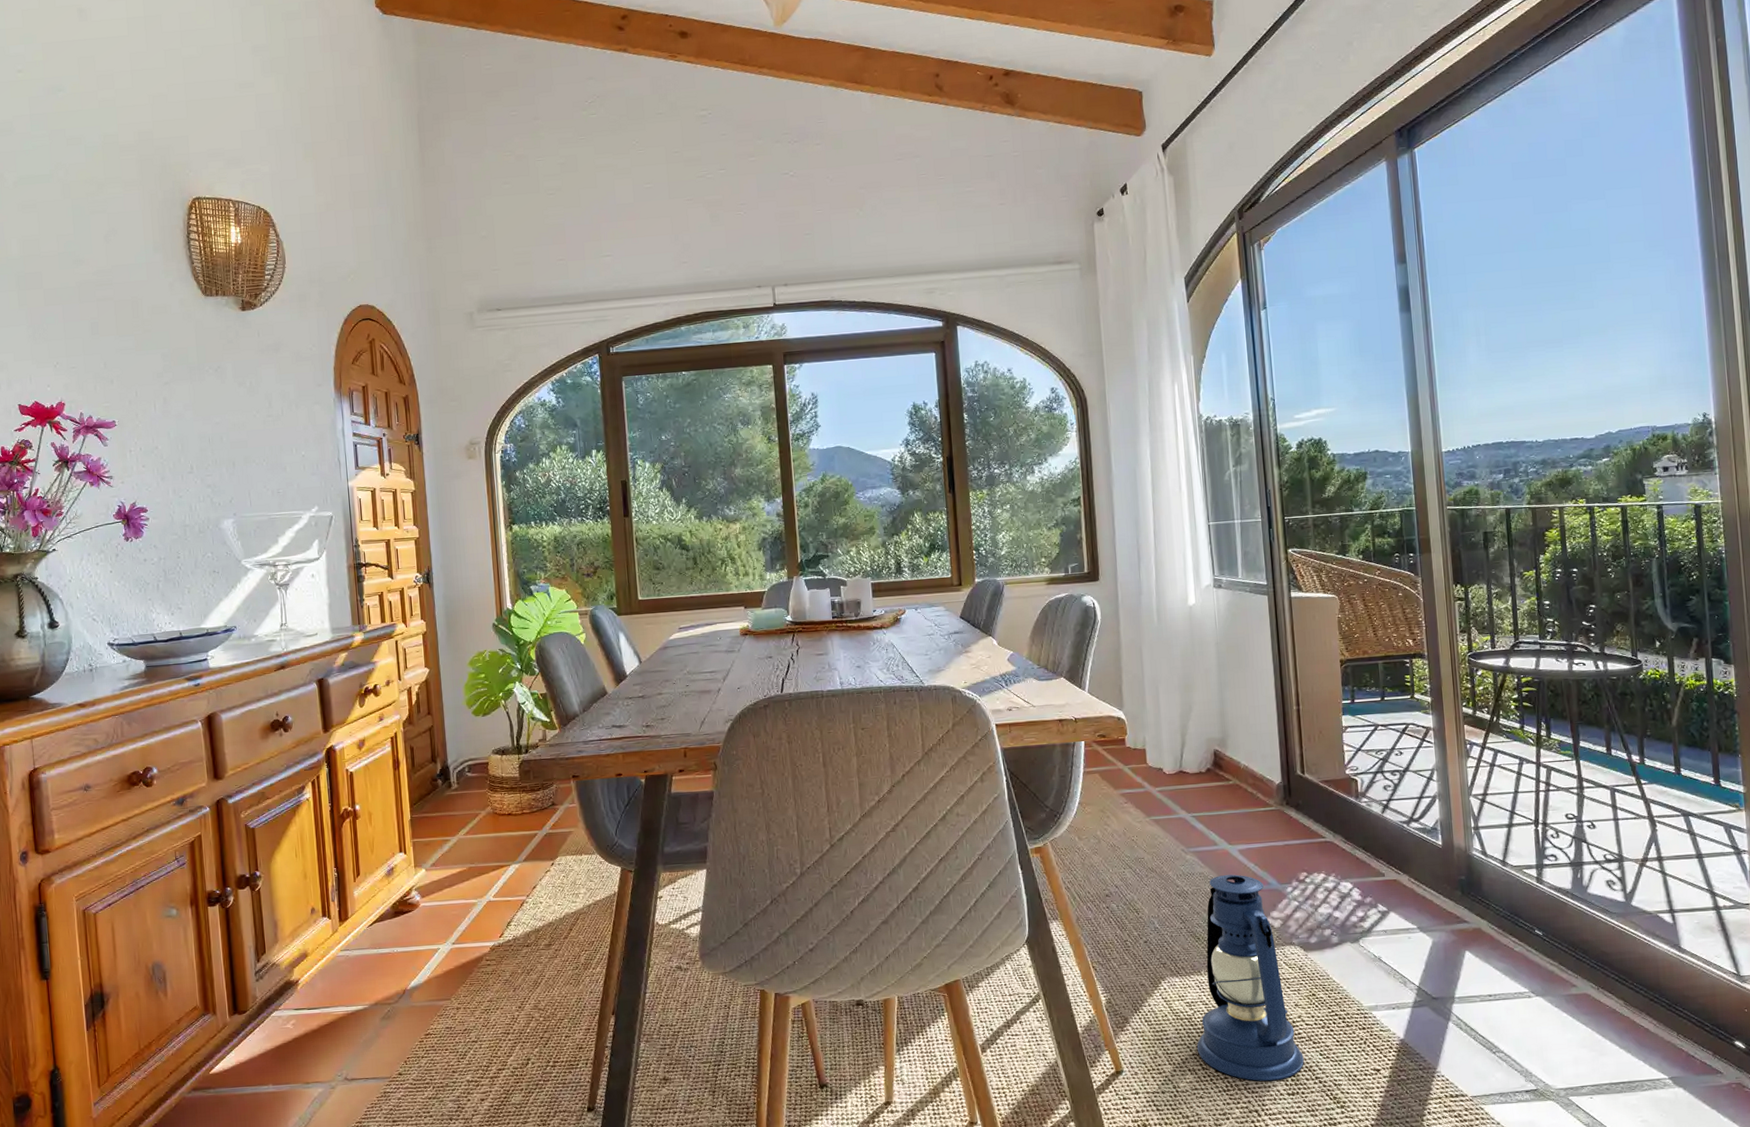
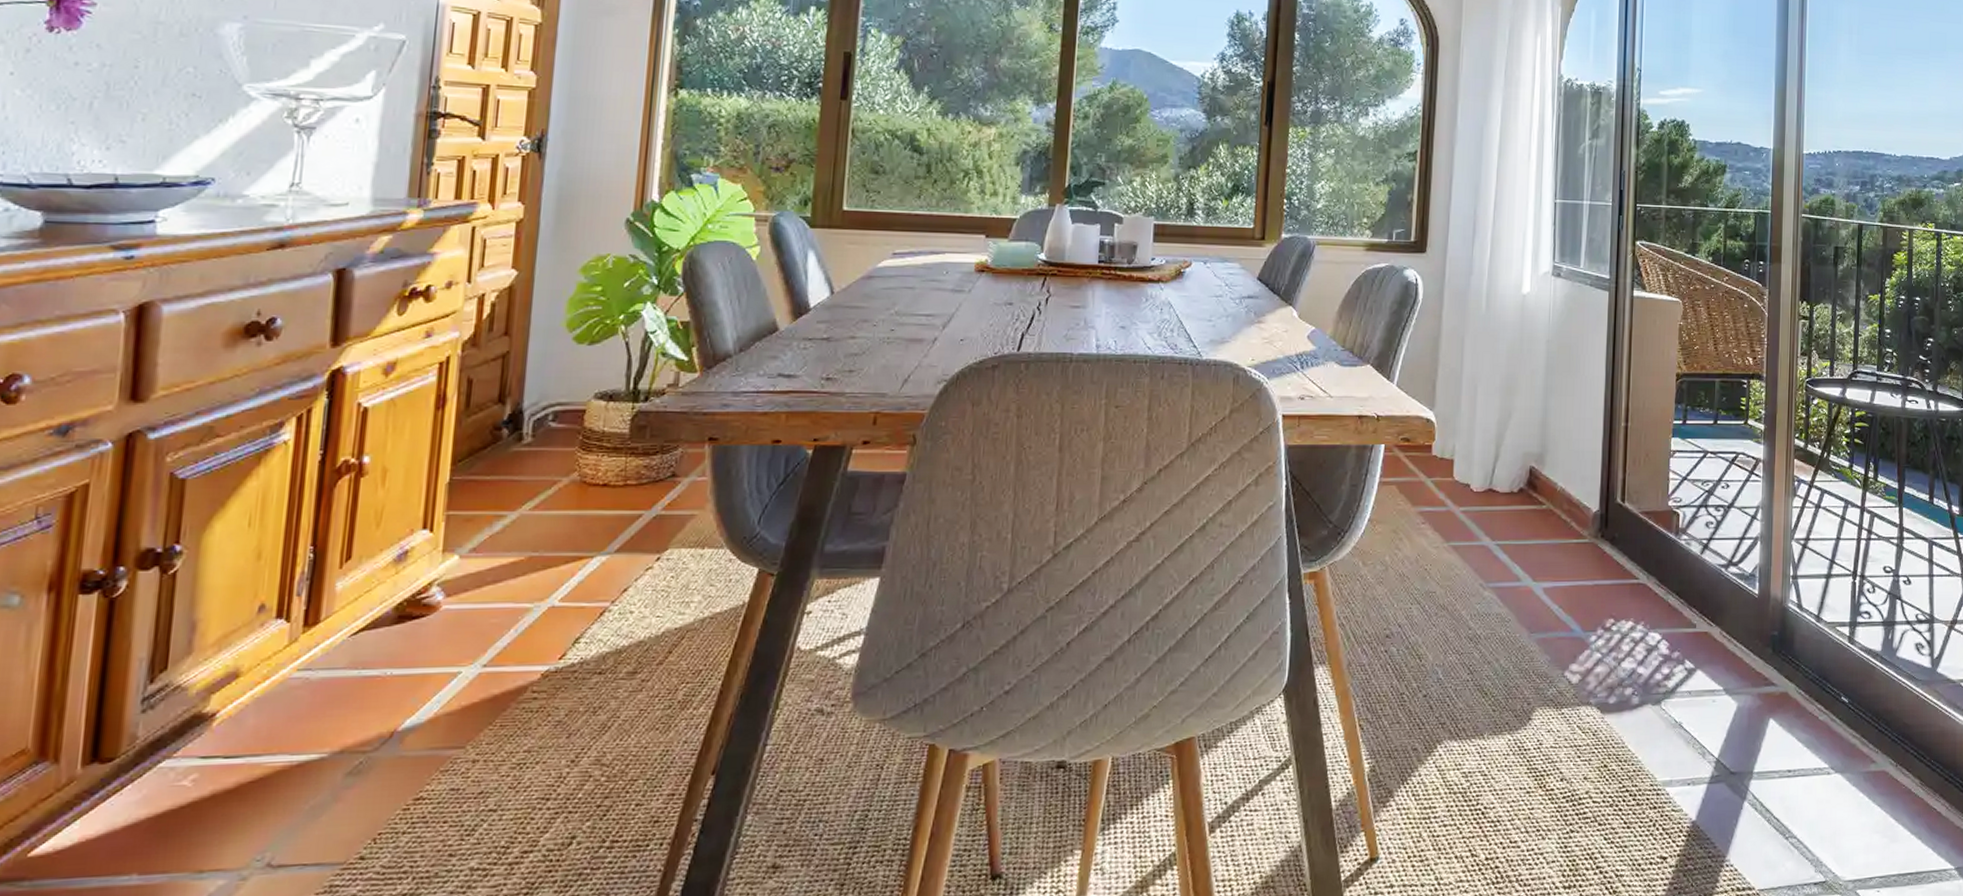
lantern: present [1196,874,1304,1082] -> none [1468,617,1586,872]

